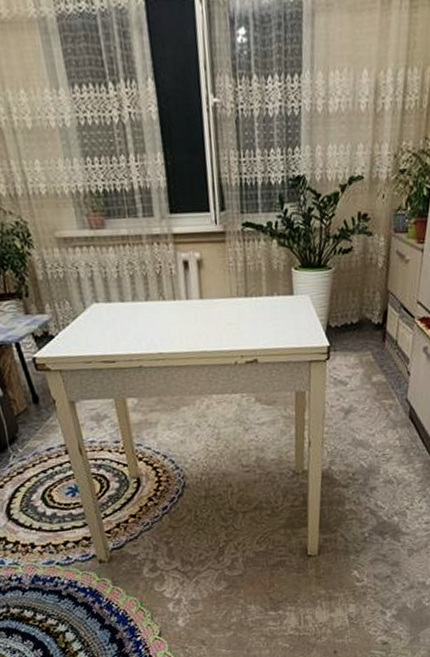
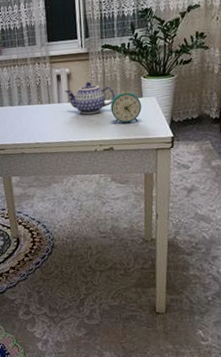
teapot: none [194,271,260,316] -> present [64,81,115,115]
alarm clock: none [254,285,292,328] -> present [110,90,142,123]

